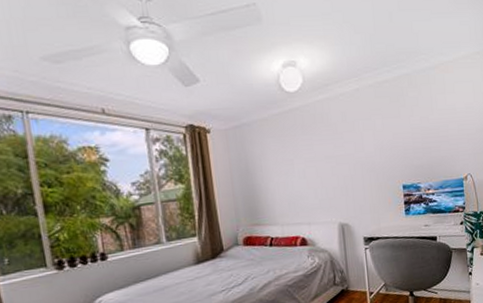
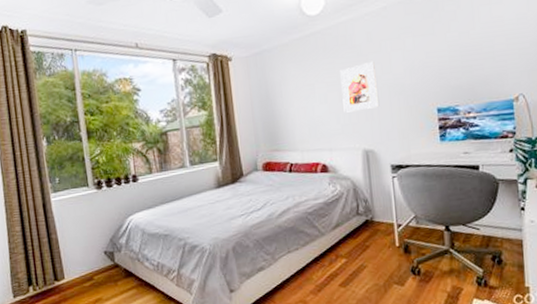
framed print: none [317,139,354,188] -> present [340,61,380,113]

